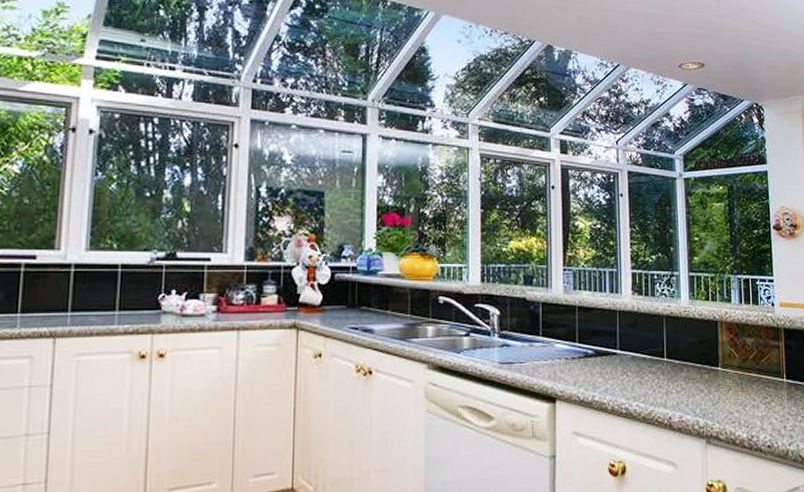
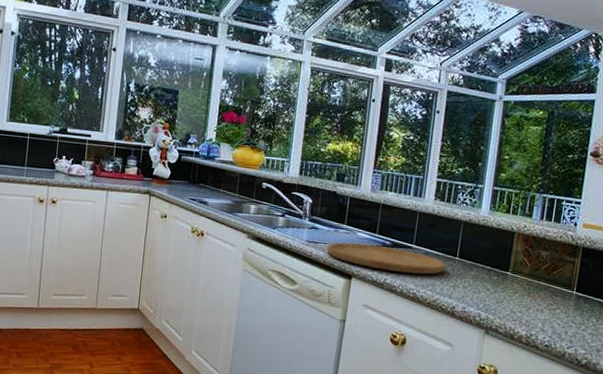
cutting board: none [522,357,655,386] -> present [326,242,446,275]

